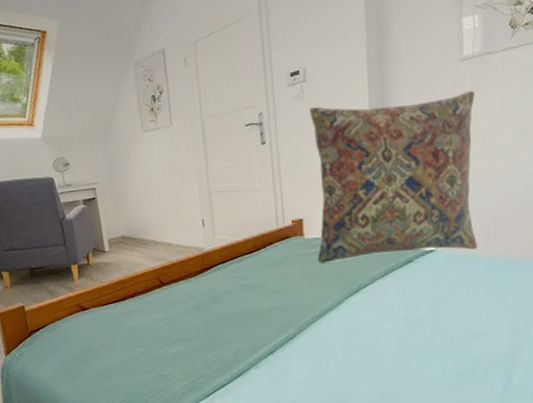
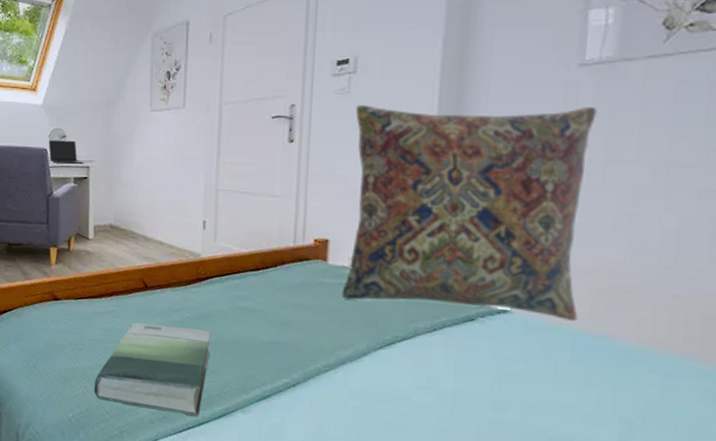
laptop: none [53,166,90,190] -> present [48,140,84,164]
book: none [130,309,224,386] -> present [93,322,211,416]

